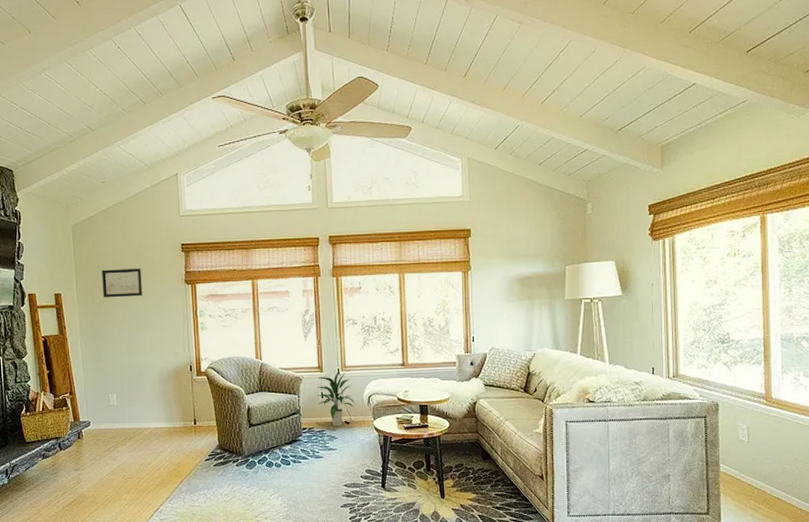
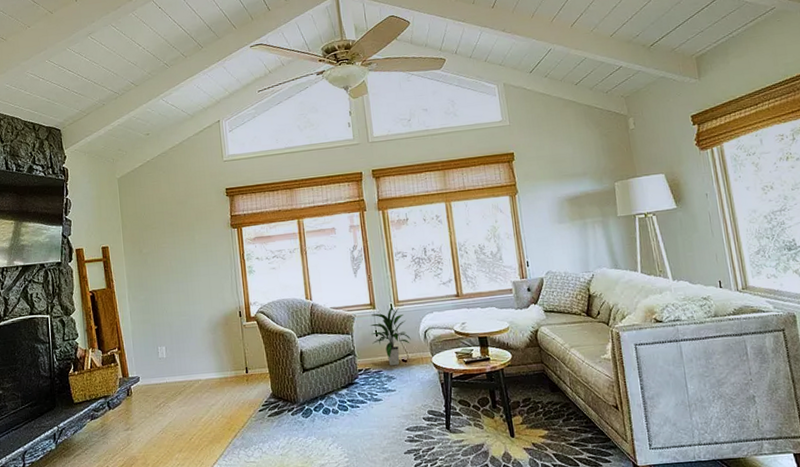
wall art: present [101,268,142,298] -> none [148,216,189,248]

